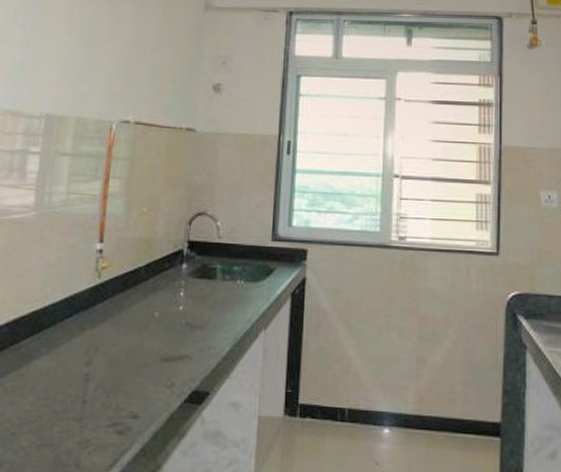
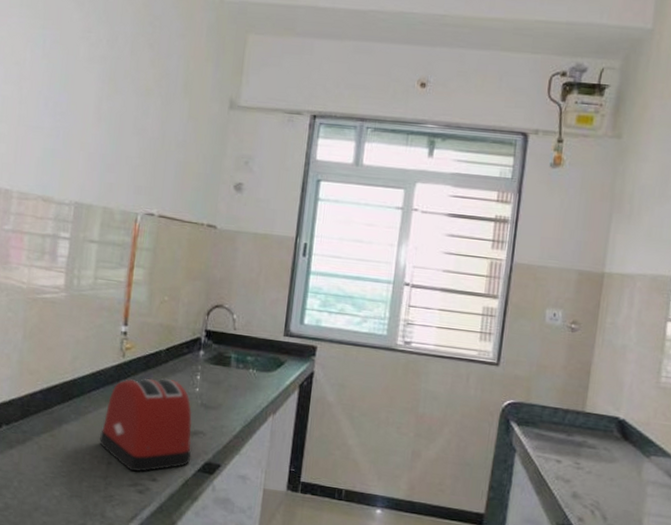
toaster: none [73,299,177,409] -> present [99,378,192,472]

